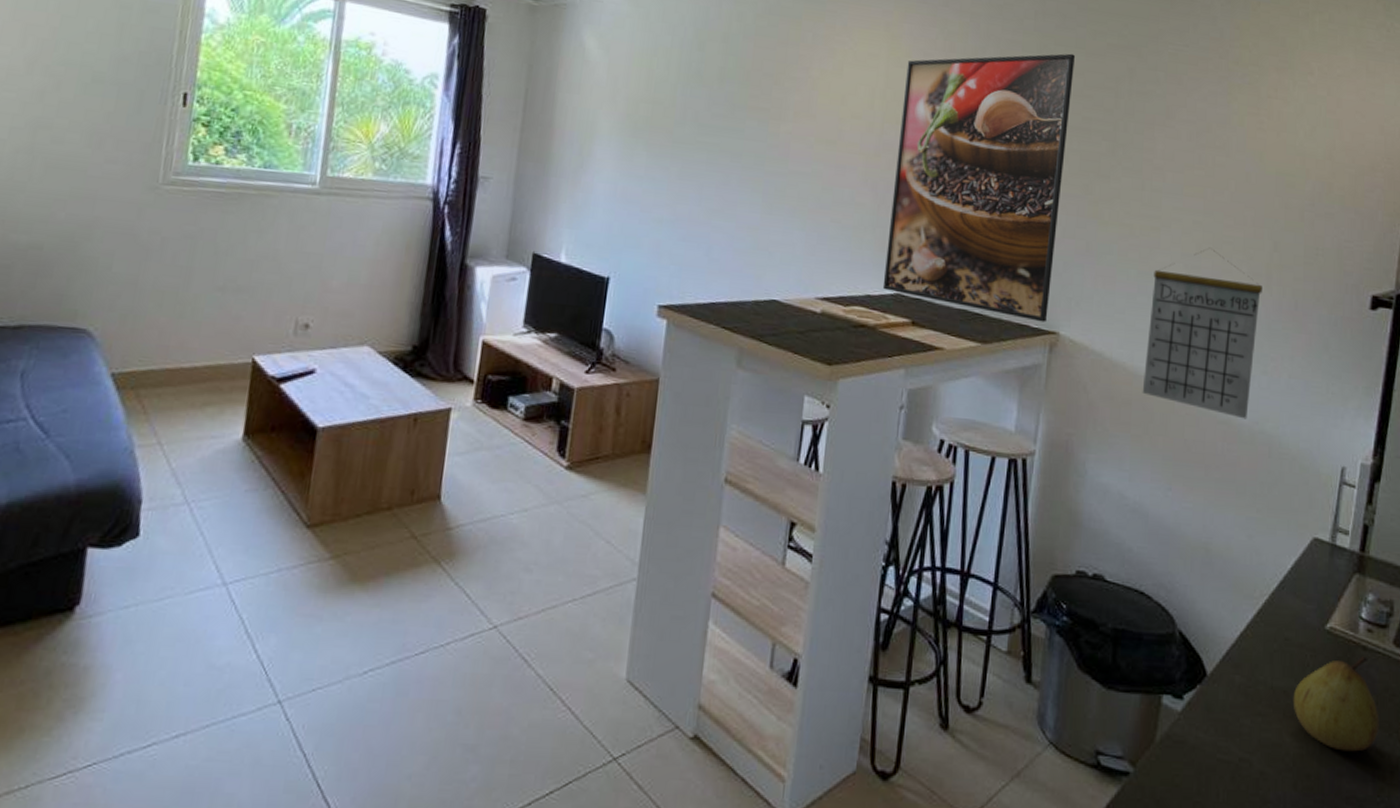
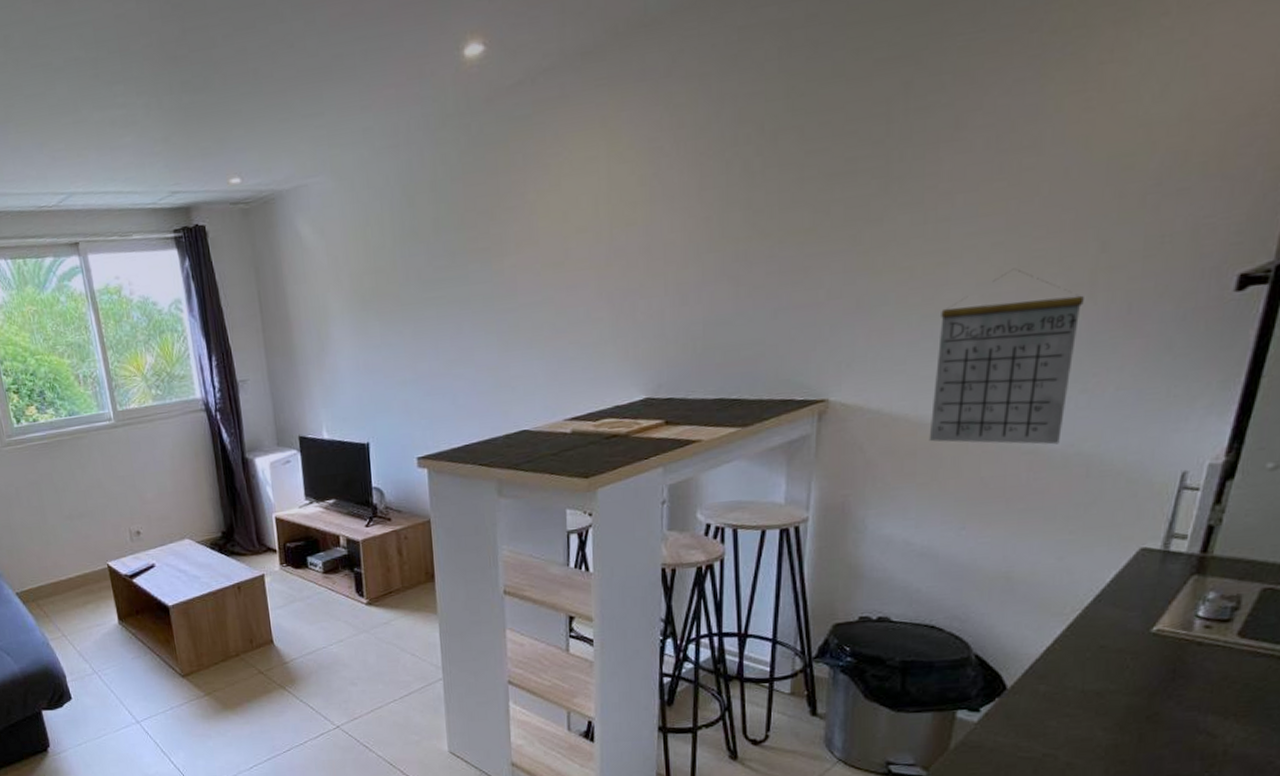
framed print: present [882,53,1076,323] -> none [630,86,833,398]
fruit: present [1293,656,1379,752] -> none [1107,651,1214,738]

